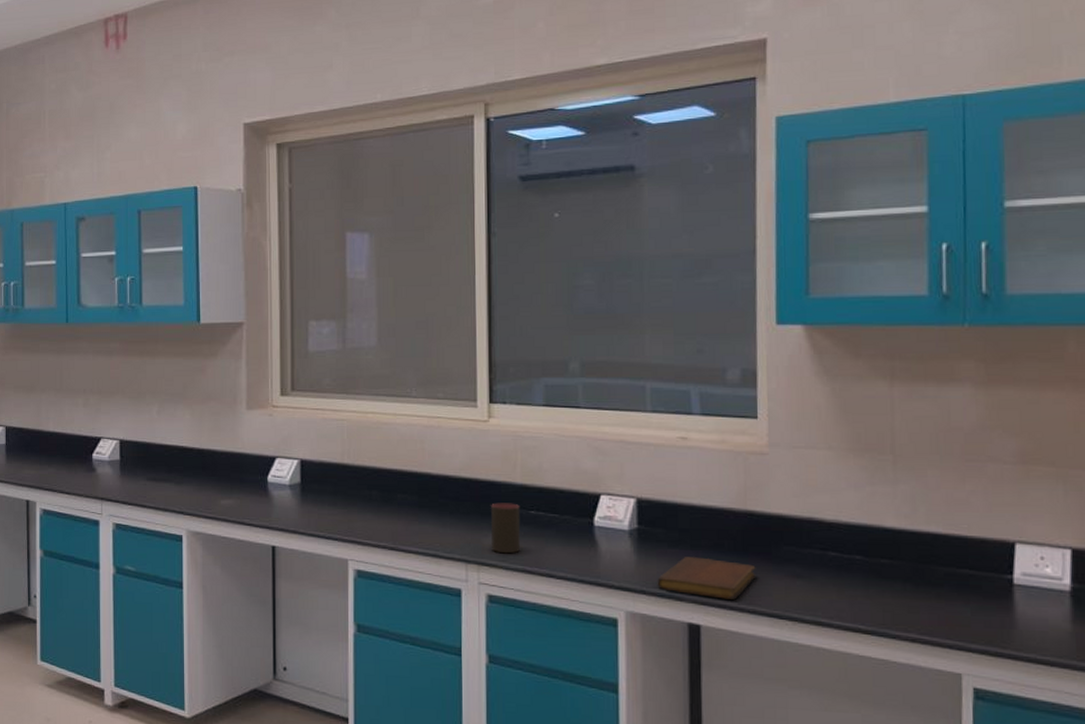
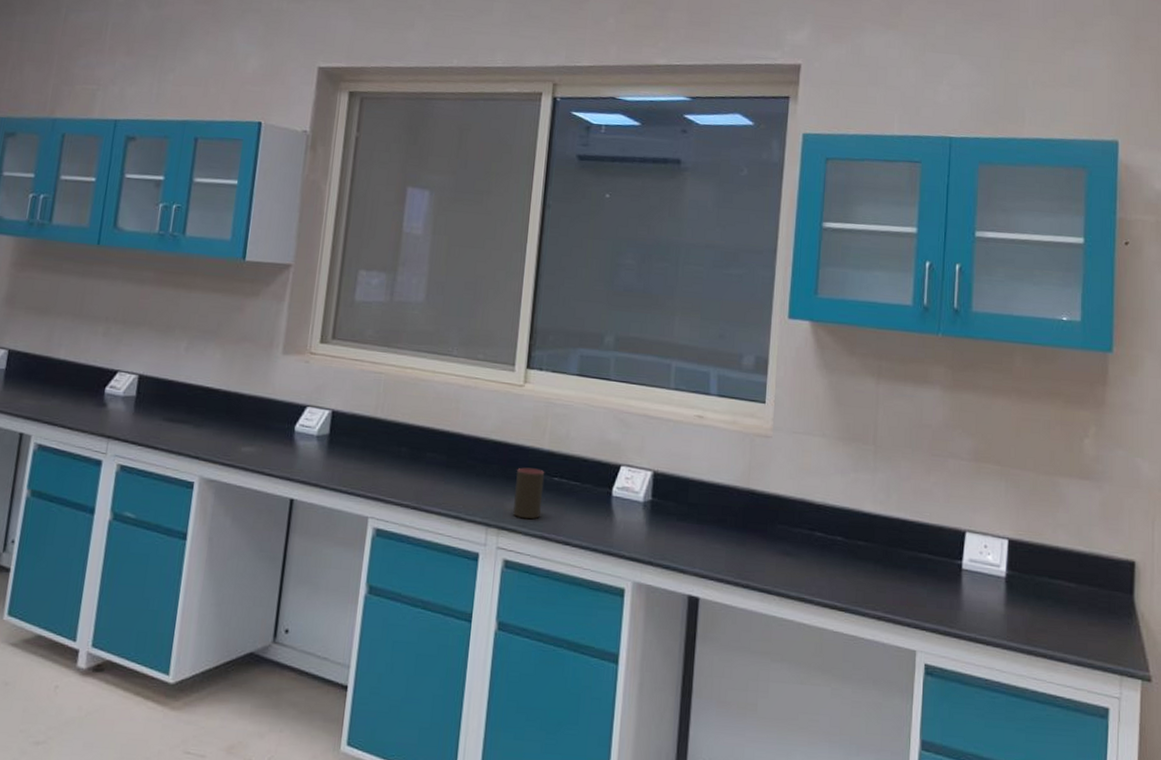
notebook: present [657,557,756,600] -> none [664,530,753,574]

